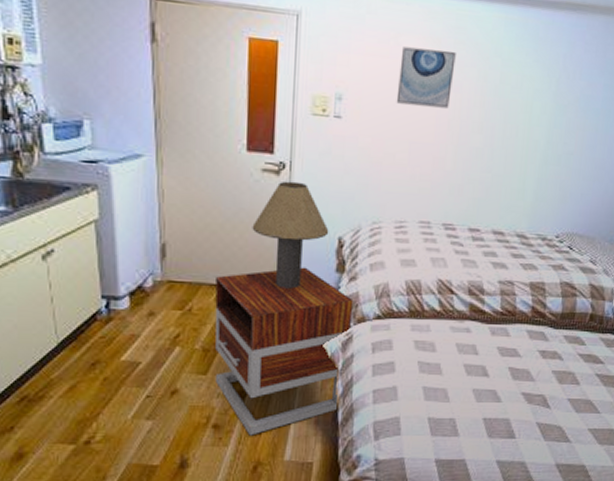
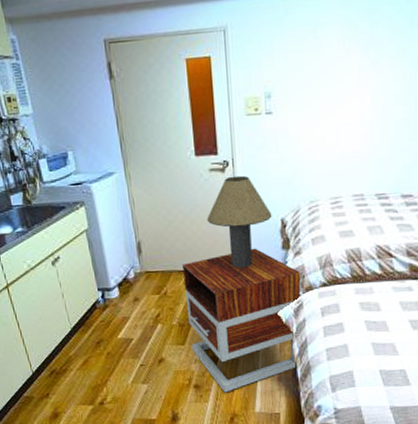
wall art: present [396,47,456,109] -> none [320,32,373,91]

